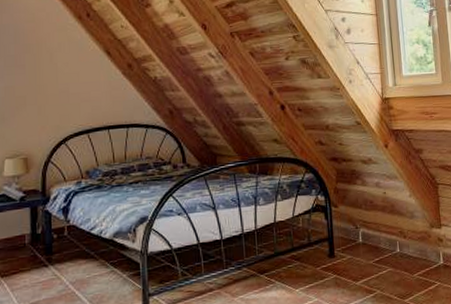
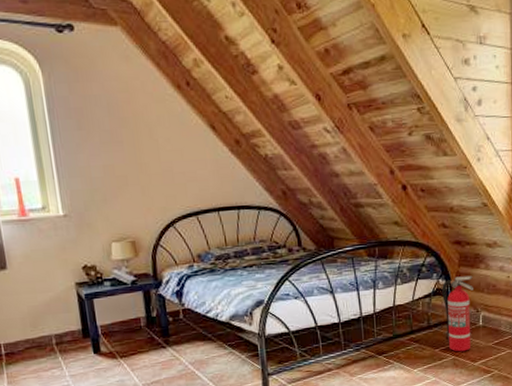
fire extinguisher: none [321,191,352,271] -> present [442,275,473,352]

